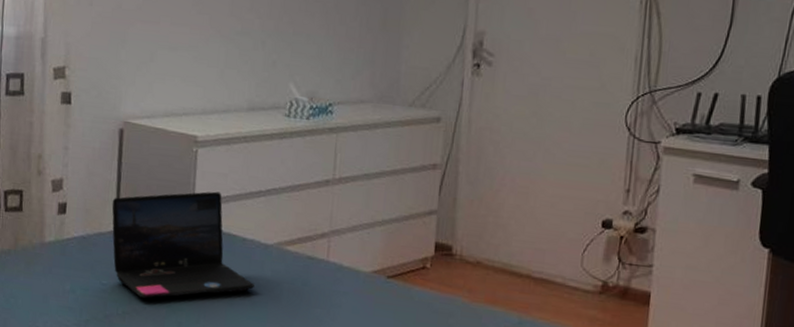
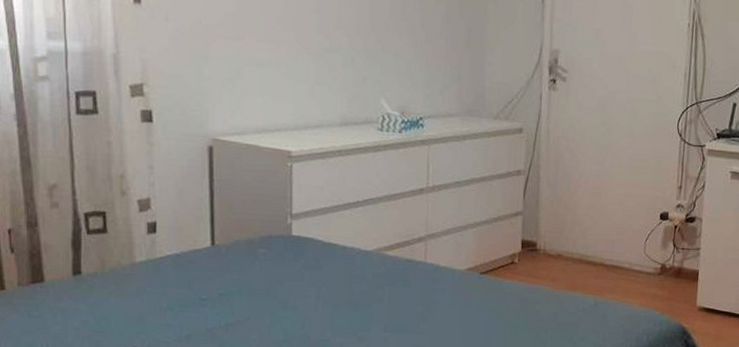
laptop: present [111,191,256,299] -> none [206,204,358,310]

